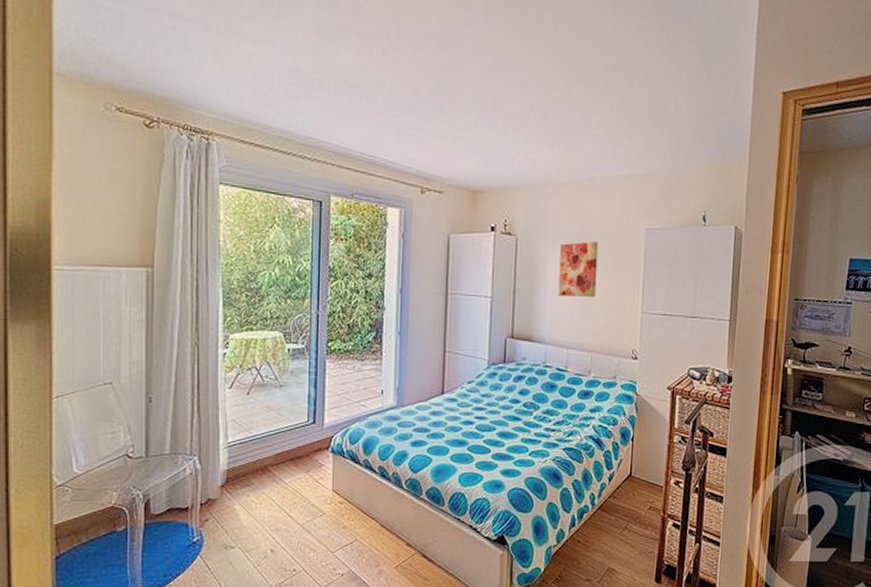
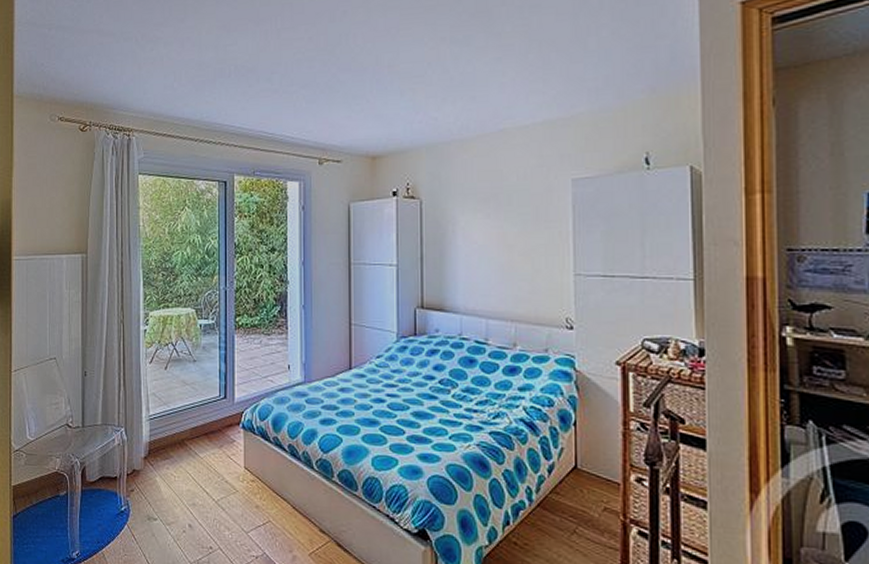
wall art: present [558,241,599,297] -> none [471,198,516,260]

